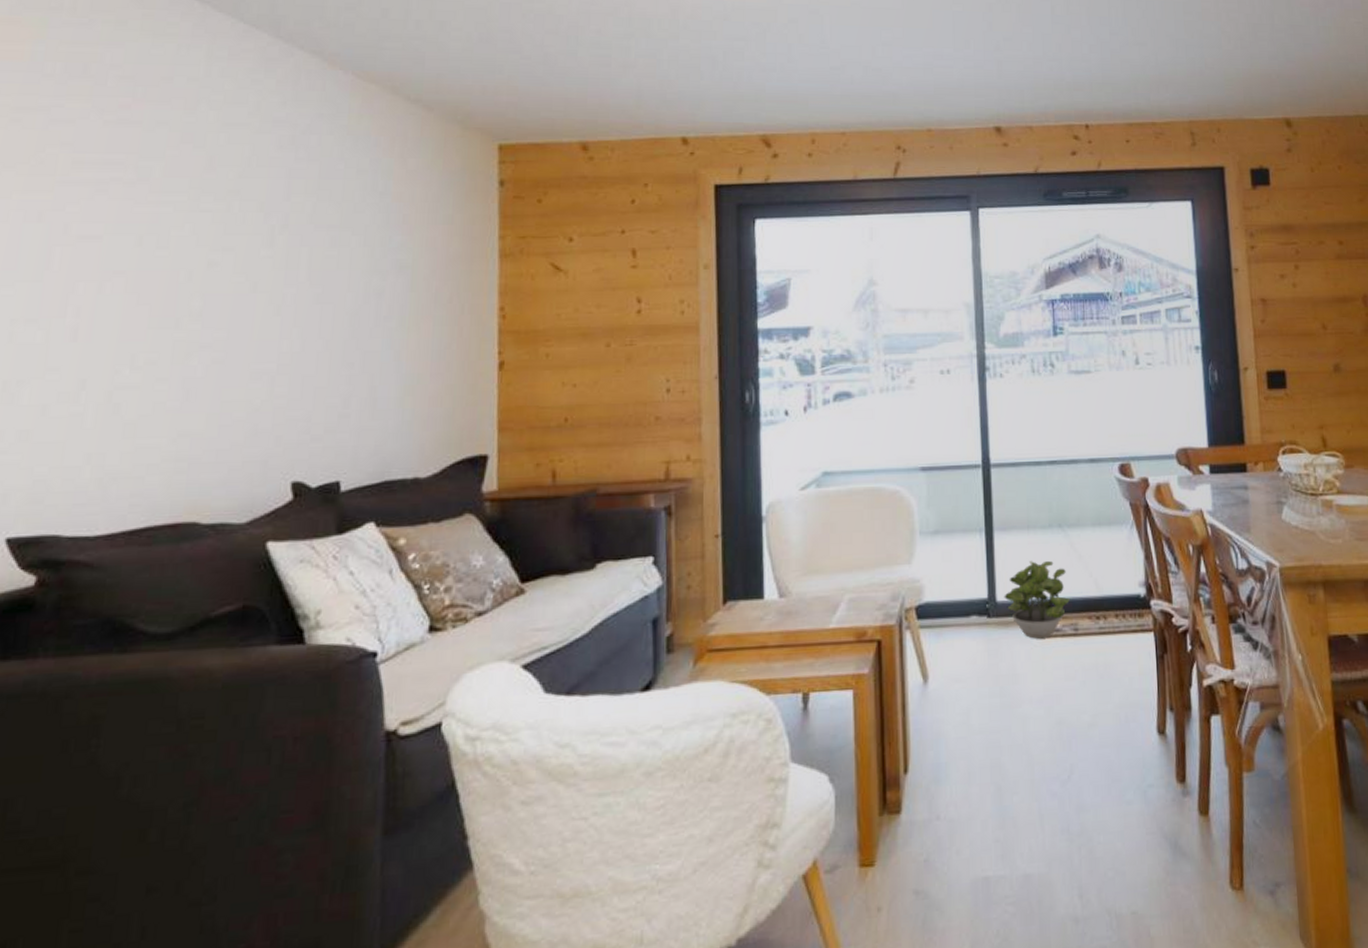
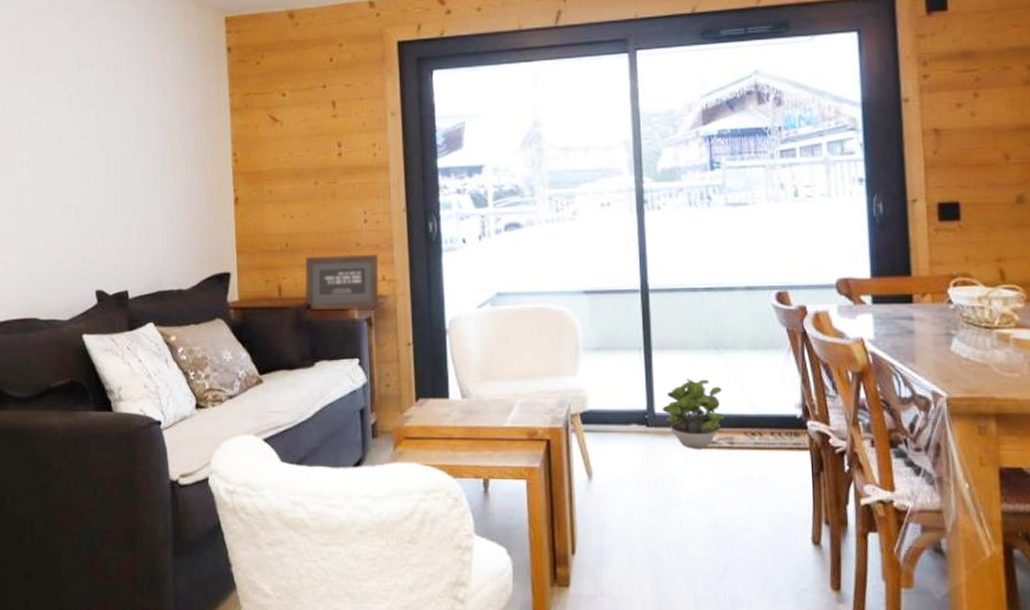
picture frame: none [586,429,683,500] -> present [304,254,379,311]

